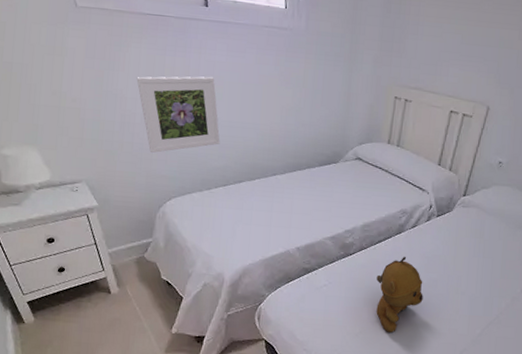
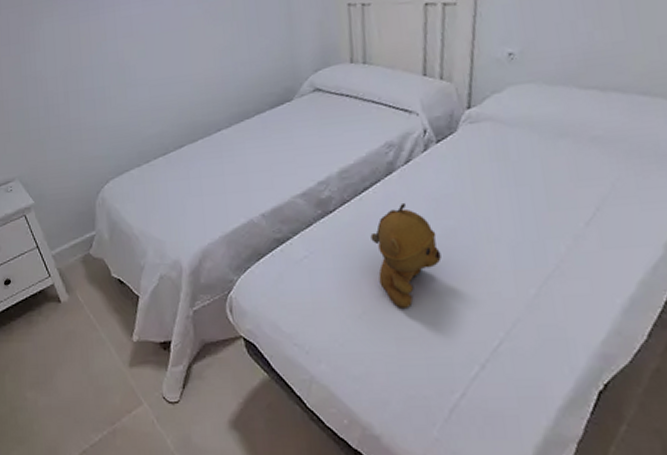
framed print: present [136,76,220,153] -> none [53,33,151,133]

